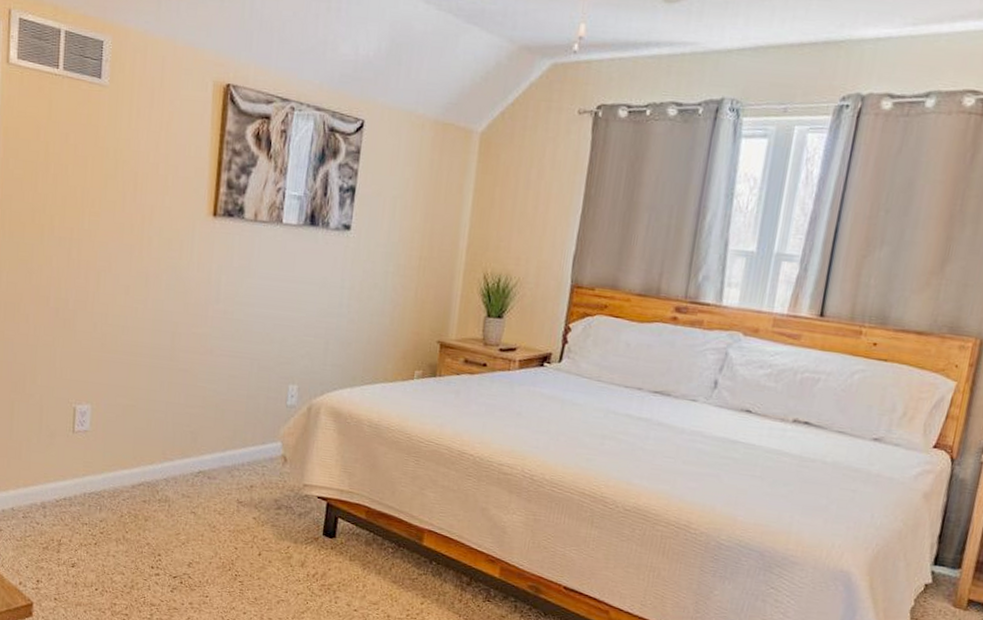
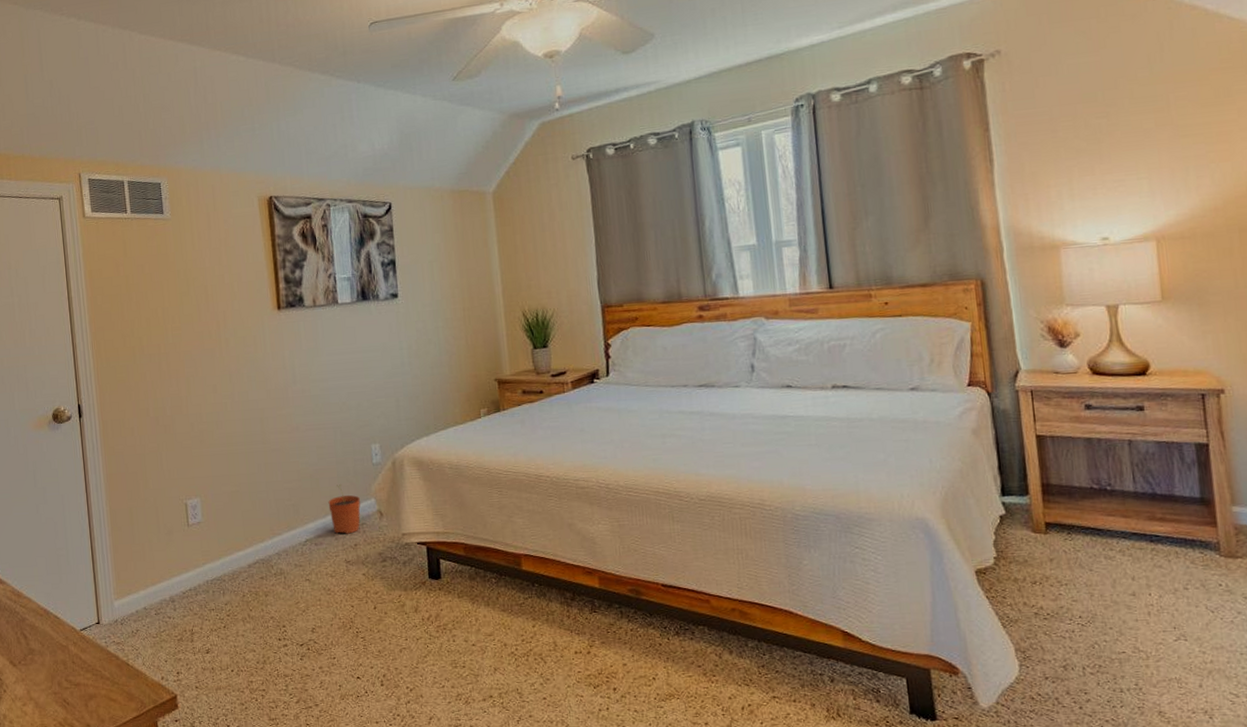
plant pot: none [230,420,265,474] -> present [328,484,361,534]

